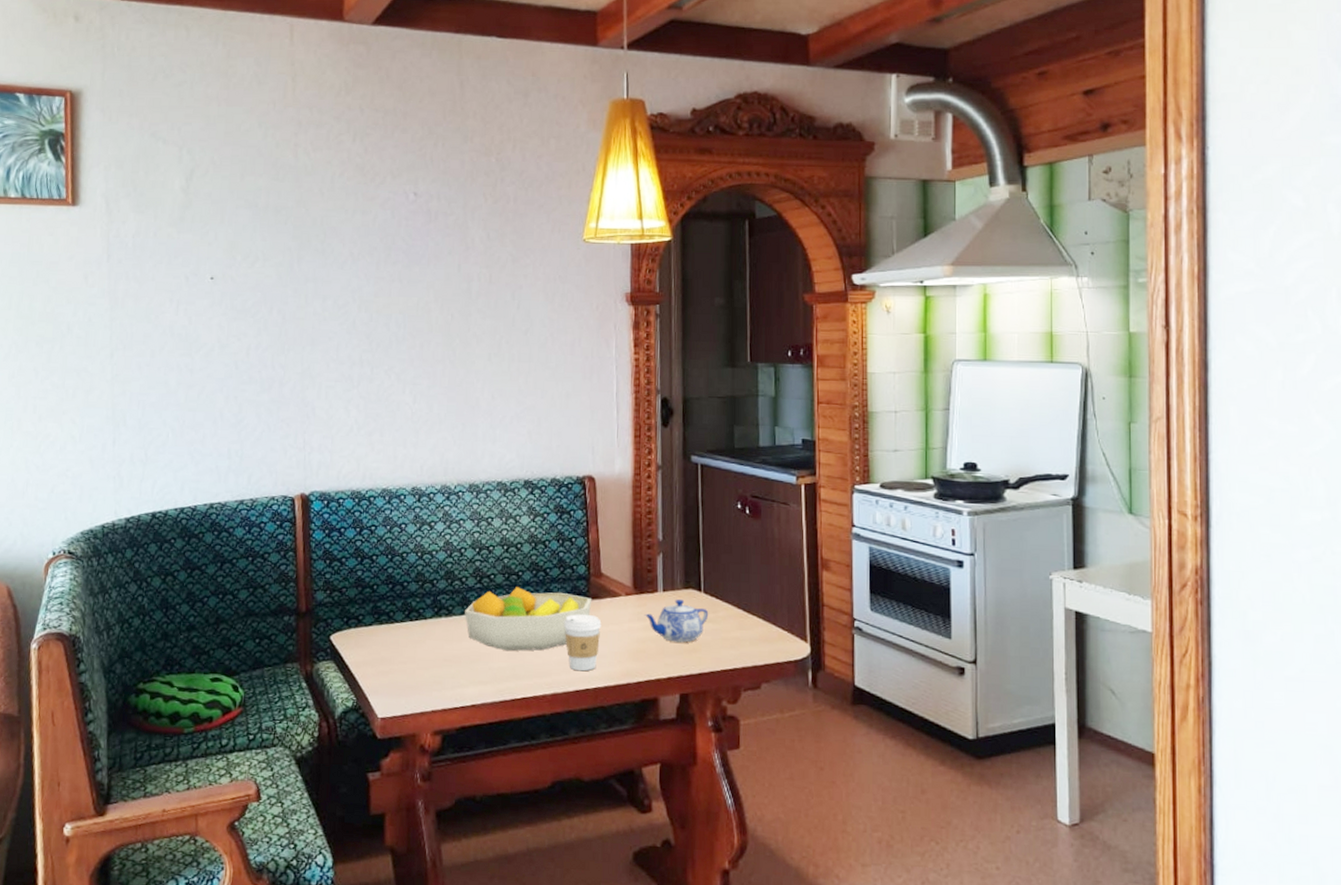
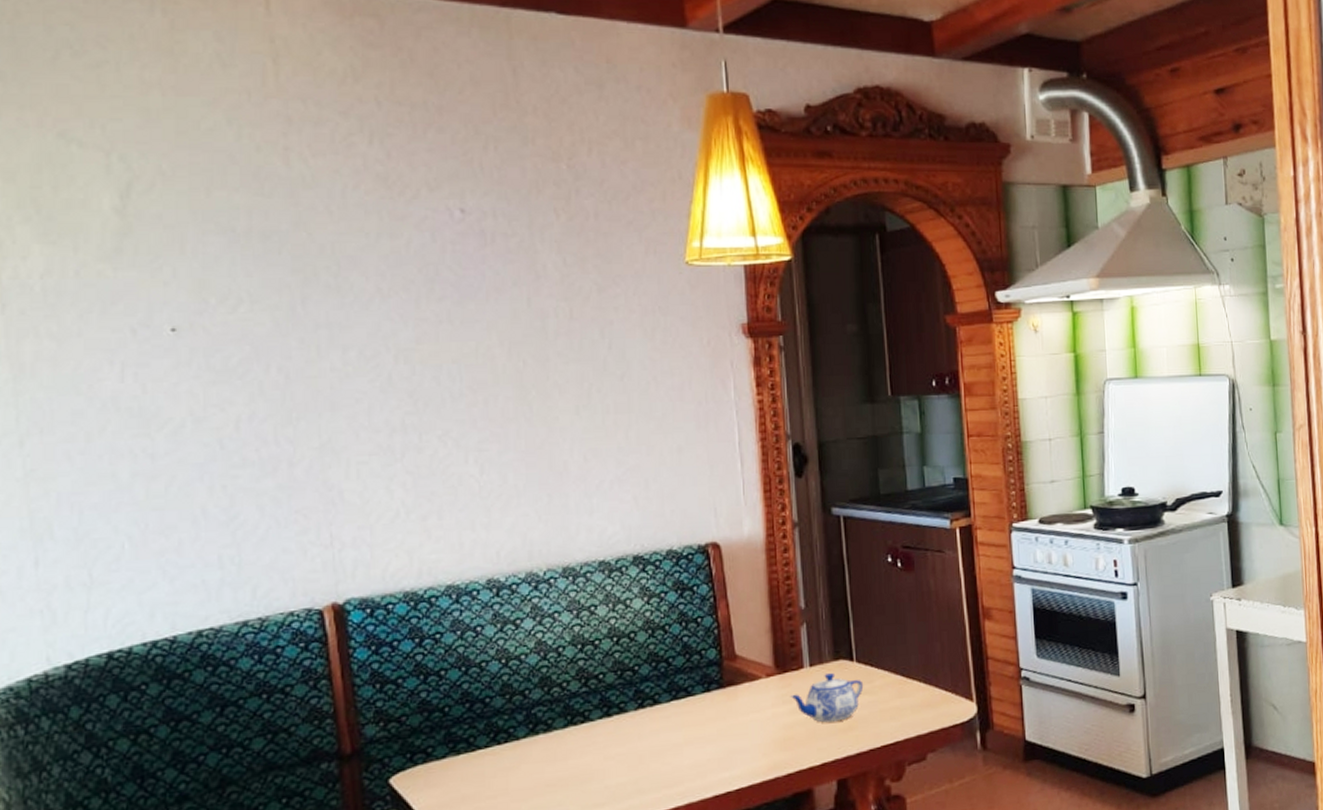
fruit bowl: present [465,587,592,651] -> none [569,683,727,763]
coffee cup: present [564,614,602,672] -> none [694,705,740,773]

